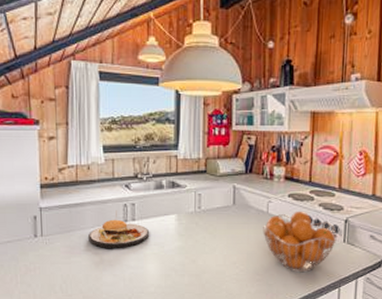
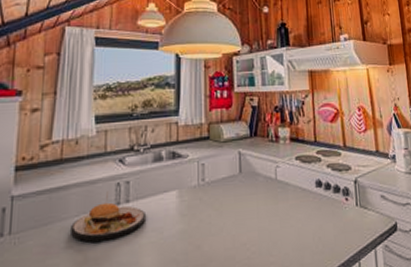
fruit basket: present [263,211,337,273] -> none [273,174,349,248]

